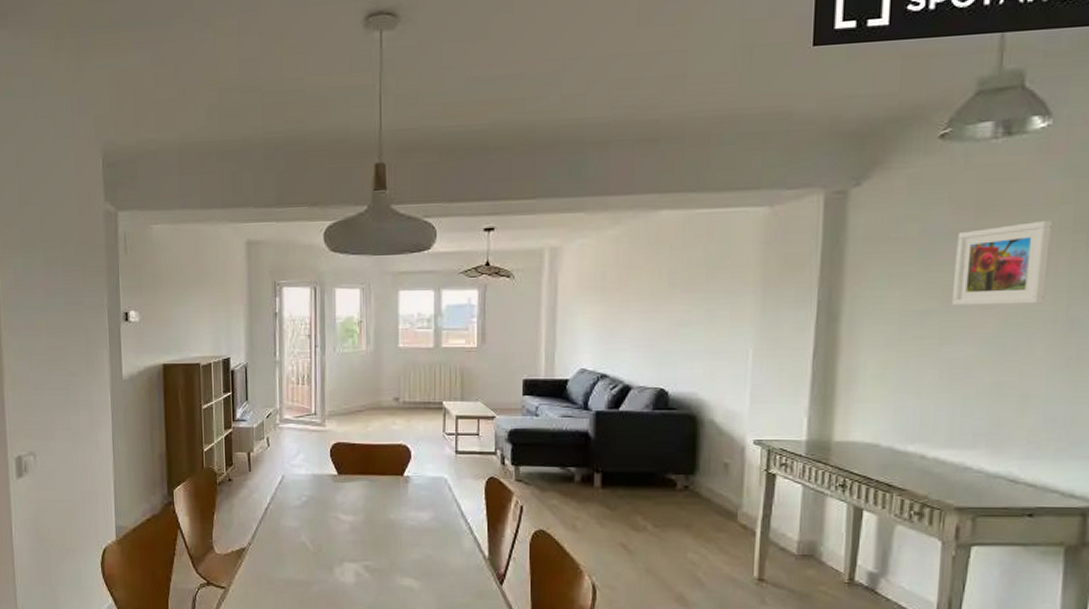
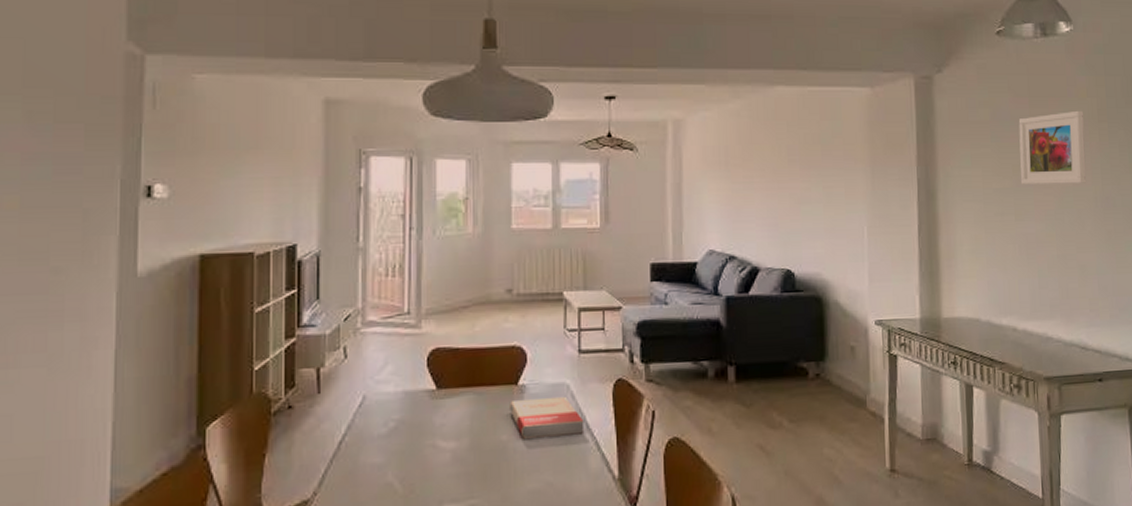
book: none [396,487,460,520] -> present [510,396,585,439]

